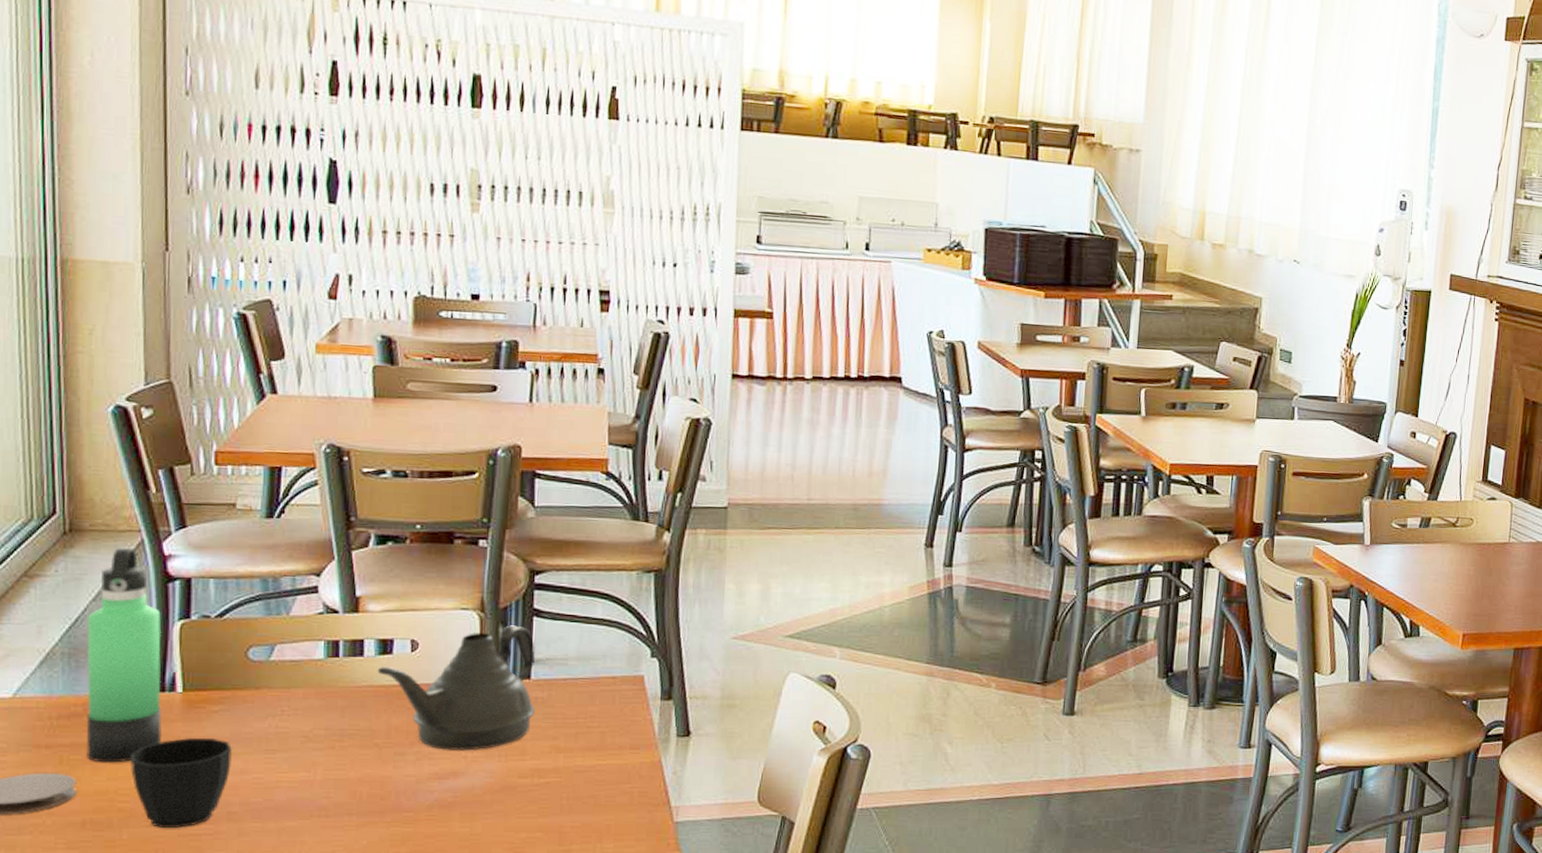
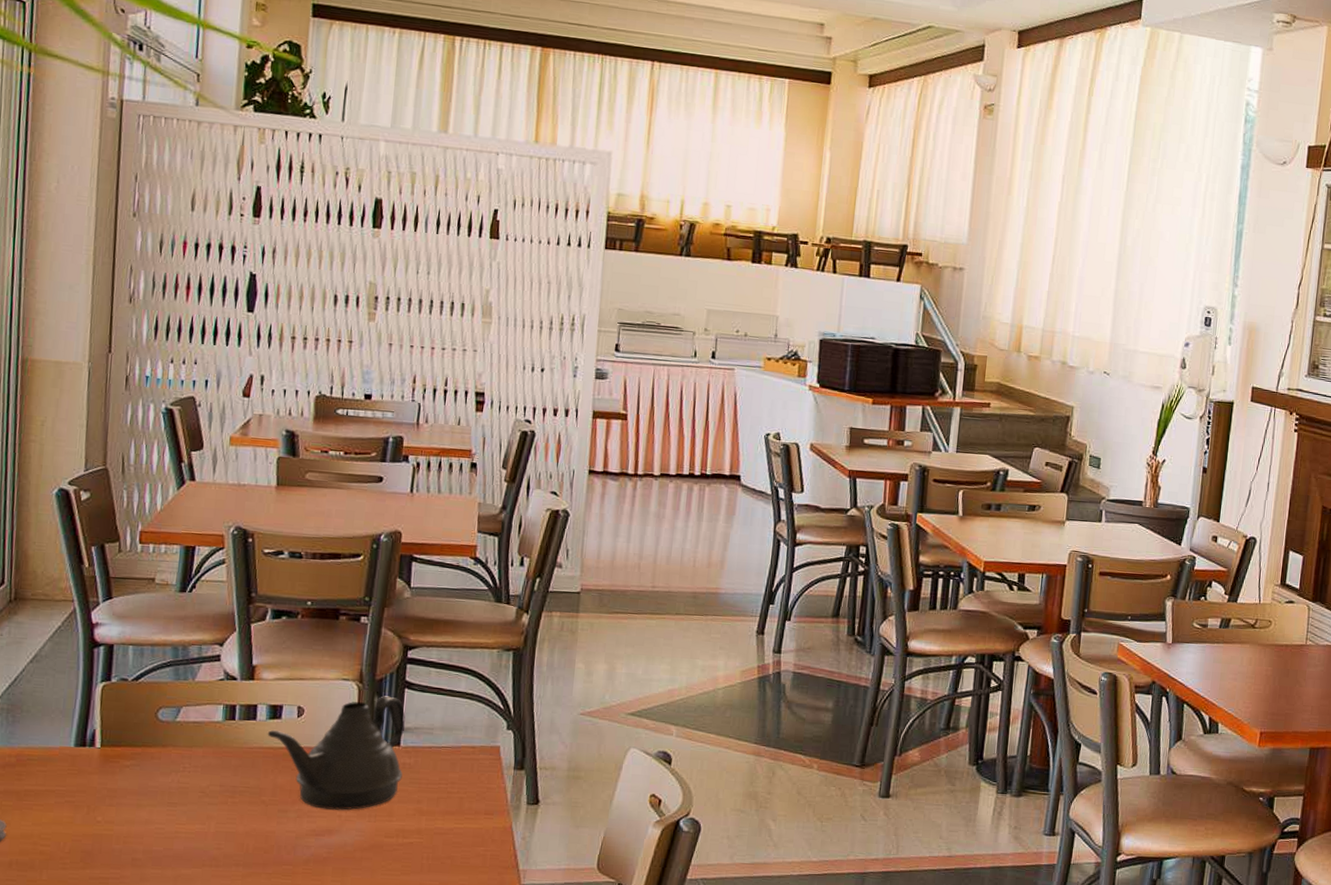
thermos bottle: present [86,547,163,763] -> none [16,615,86,810]
cup: present [130,737,232,828] -> none [53,789,139,871]

